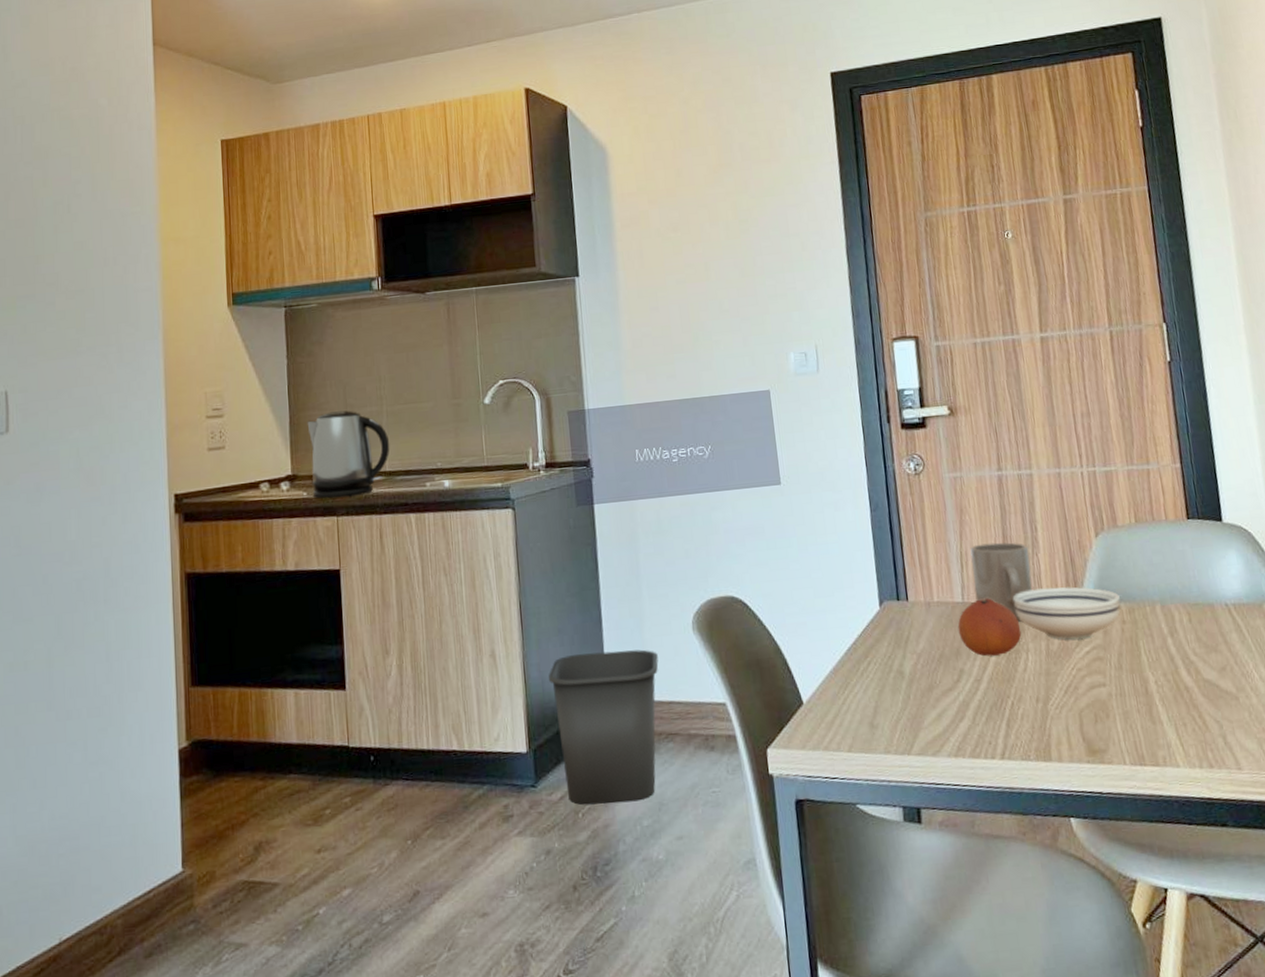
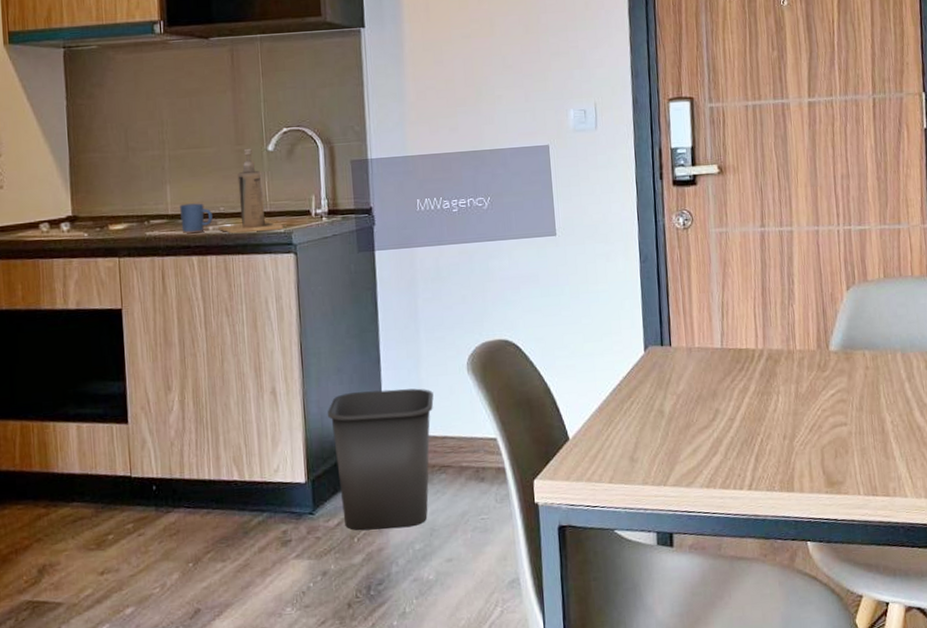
kettle: present [307,410,390,500] -> none [87,153,173,241]
mug: none [397,458,430,491] -> present [180,203,213,234]
soap dispenser: none [436,401,502,490] -> present [218,148,284,234]
fruit: present [957,598,1022,657] -> none [715,344,774,398]
cup: present [970,542,1033,622] -> none [731,293,787,367]
bowl: present [1012,587,1121,640] -> none [767,335,865,383]

